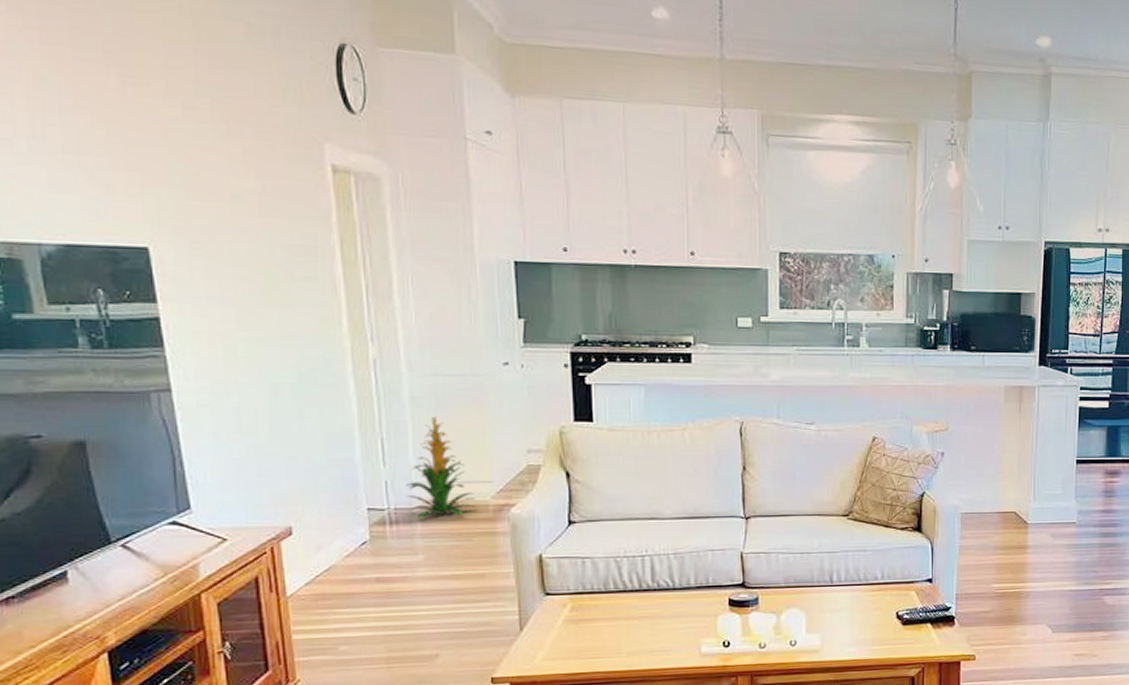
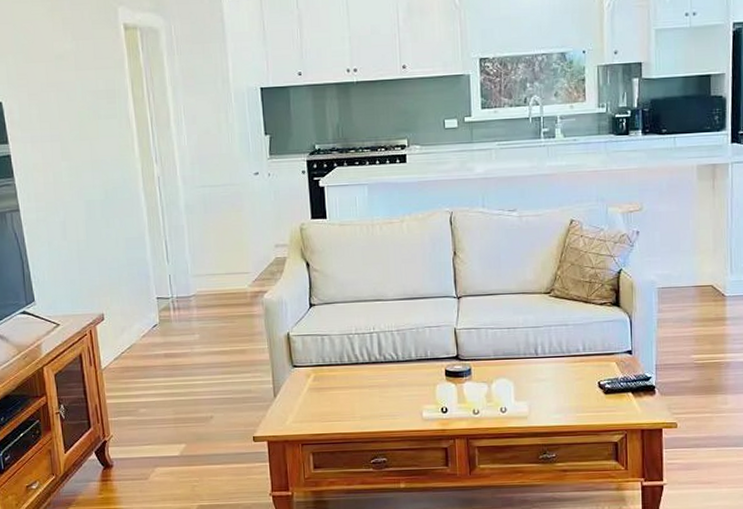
indoor plant: present [405,416,476,519] -> none [184,220,237,305]

